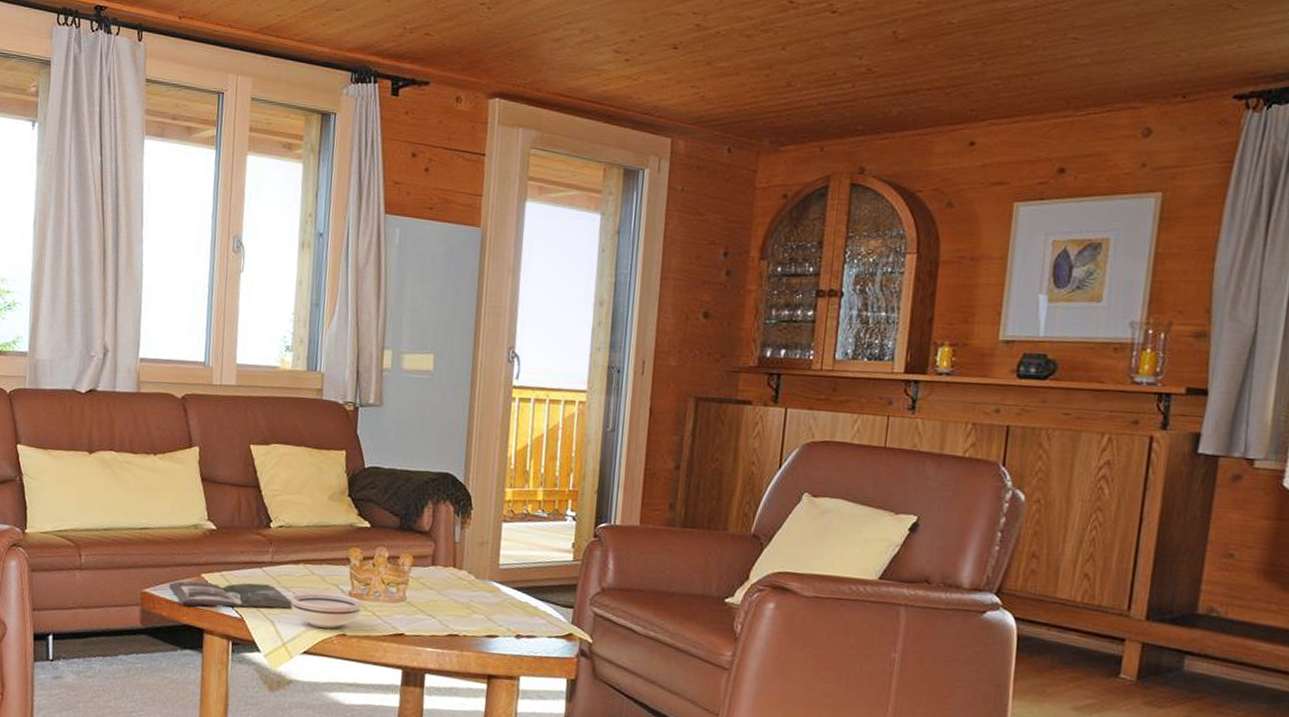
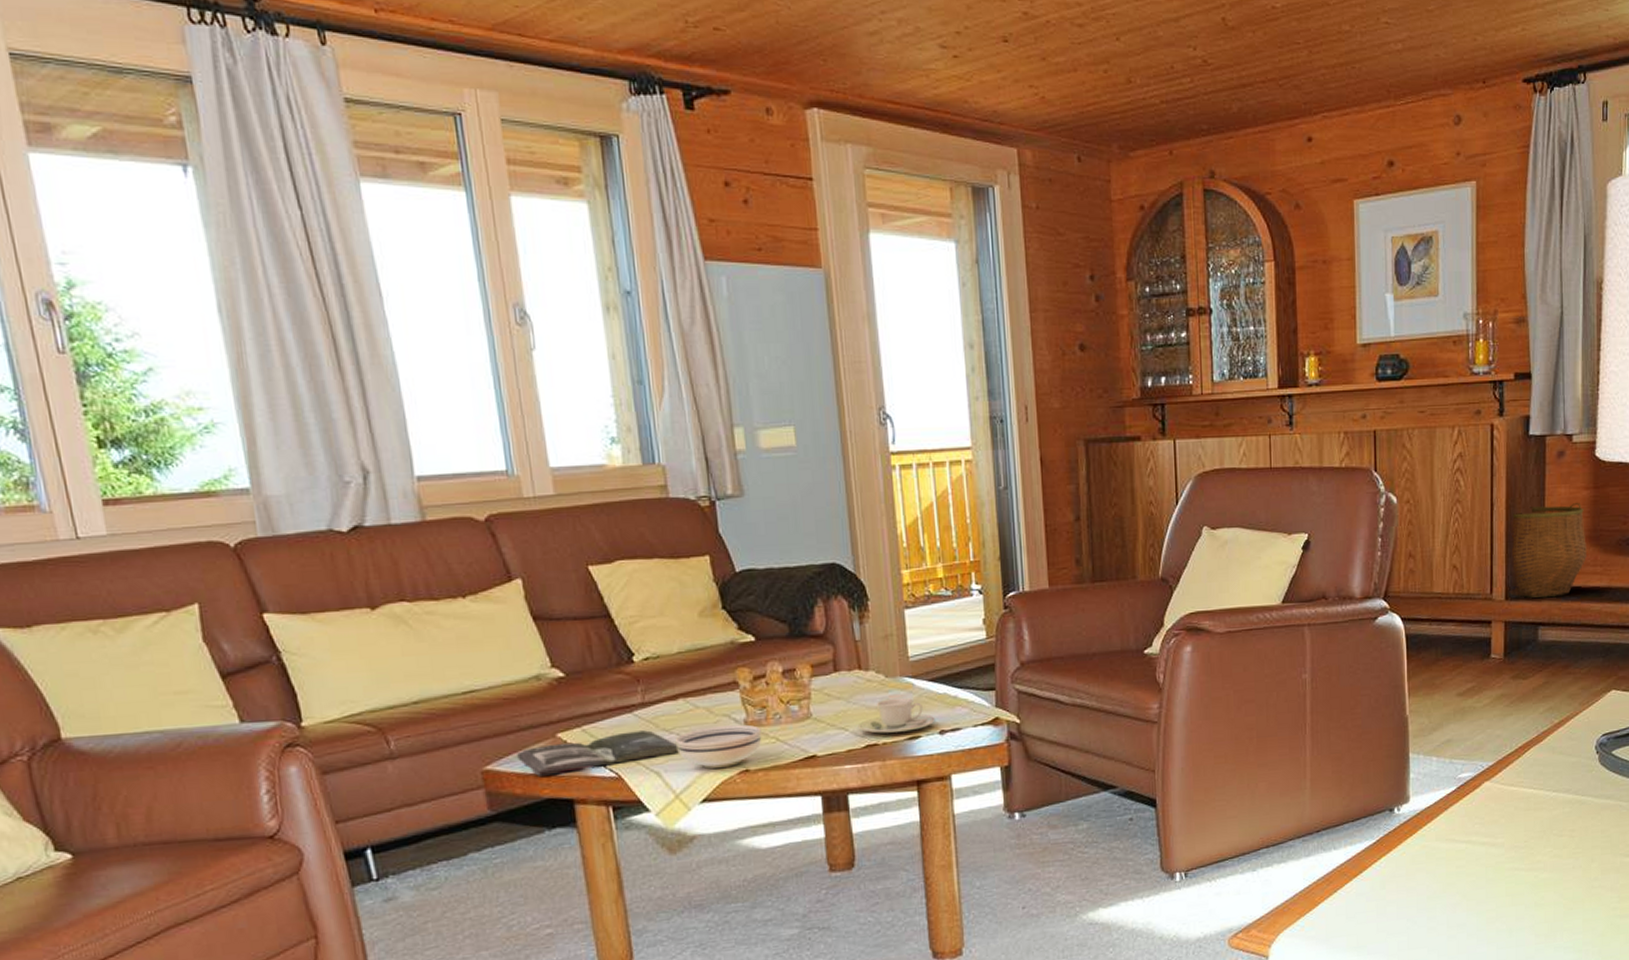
teacup: none [444,597,514,630] -> present [857,697,936,734]
basket: none [1150,528,1261,629] -> present [1508,502,1587,599]

